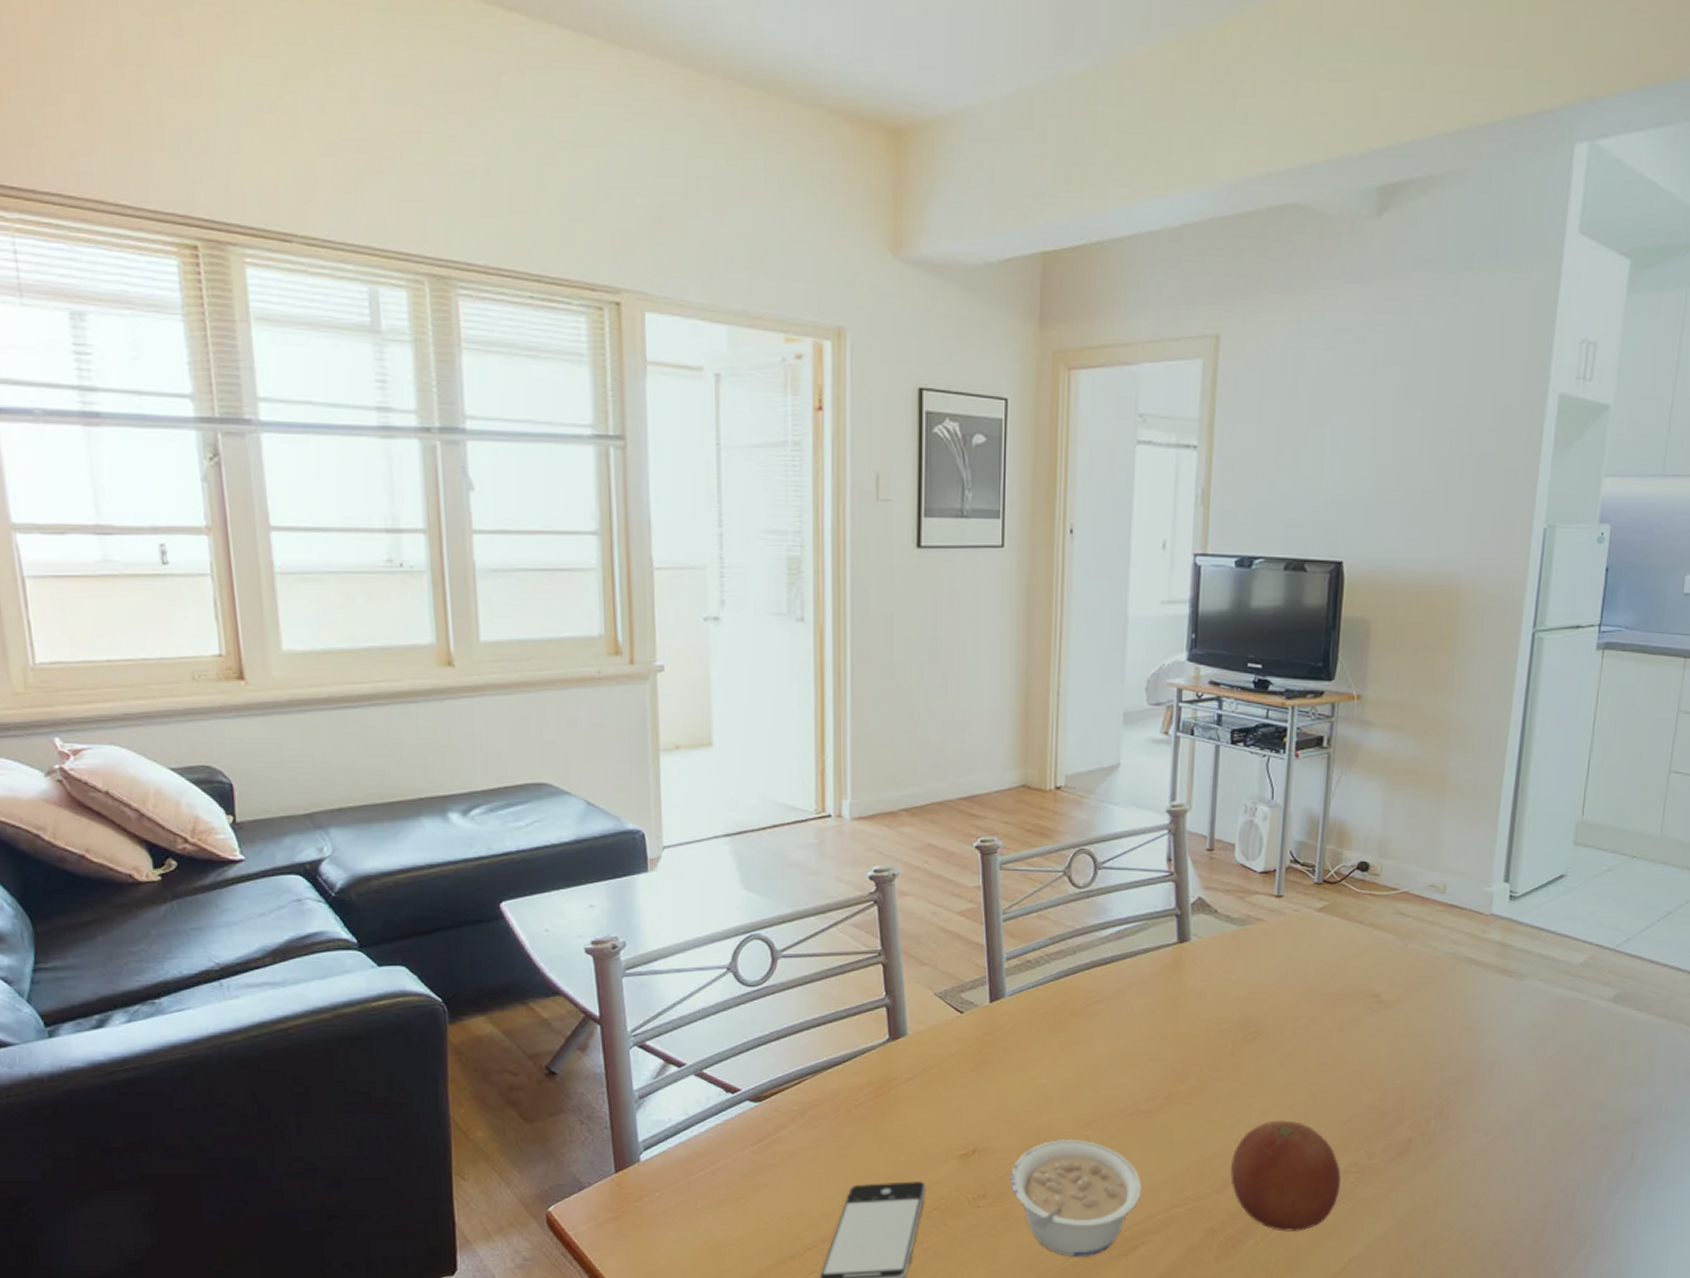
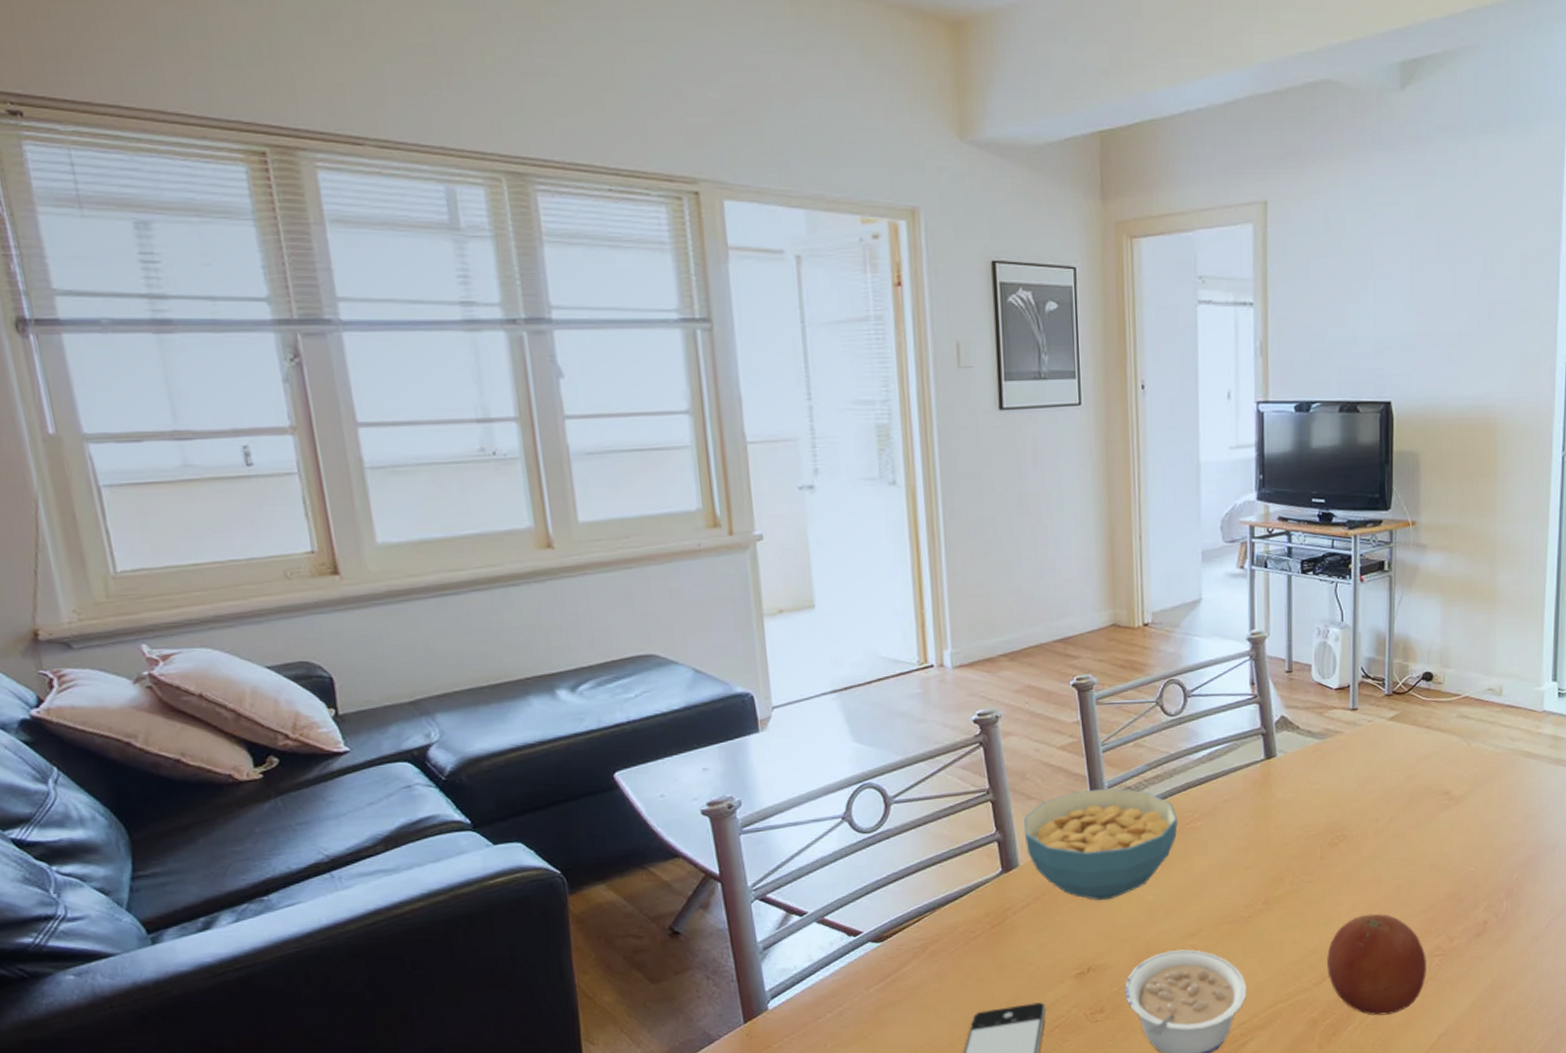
cereal bowl: none [914,959,1080,1080] -> present [1024,787,1179,901]

